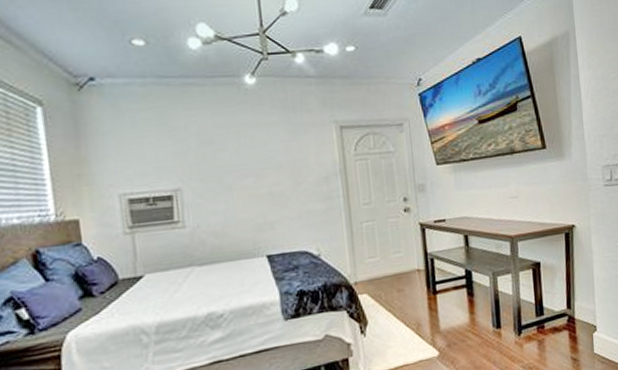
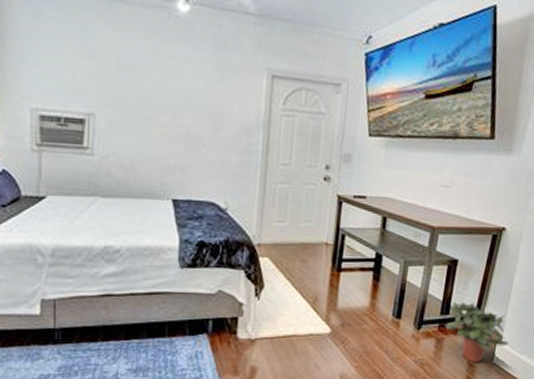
potted plant: none [542,300,605,357] -> present [445,302,510,363]

